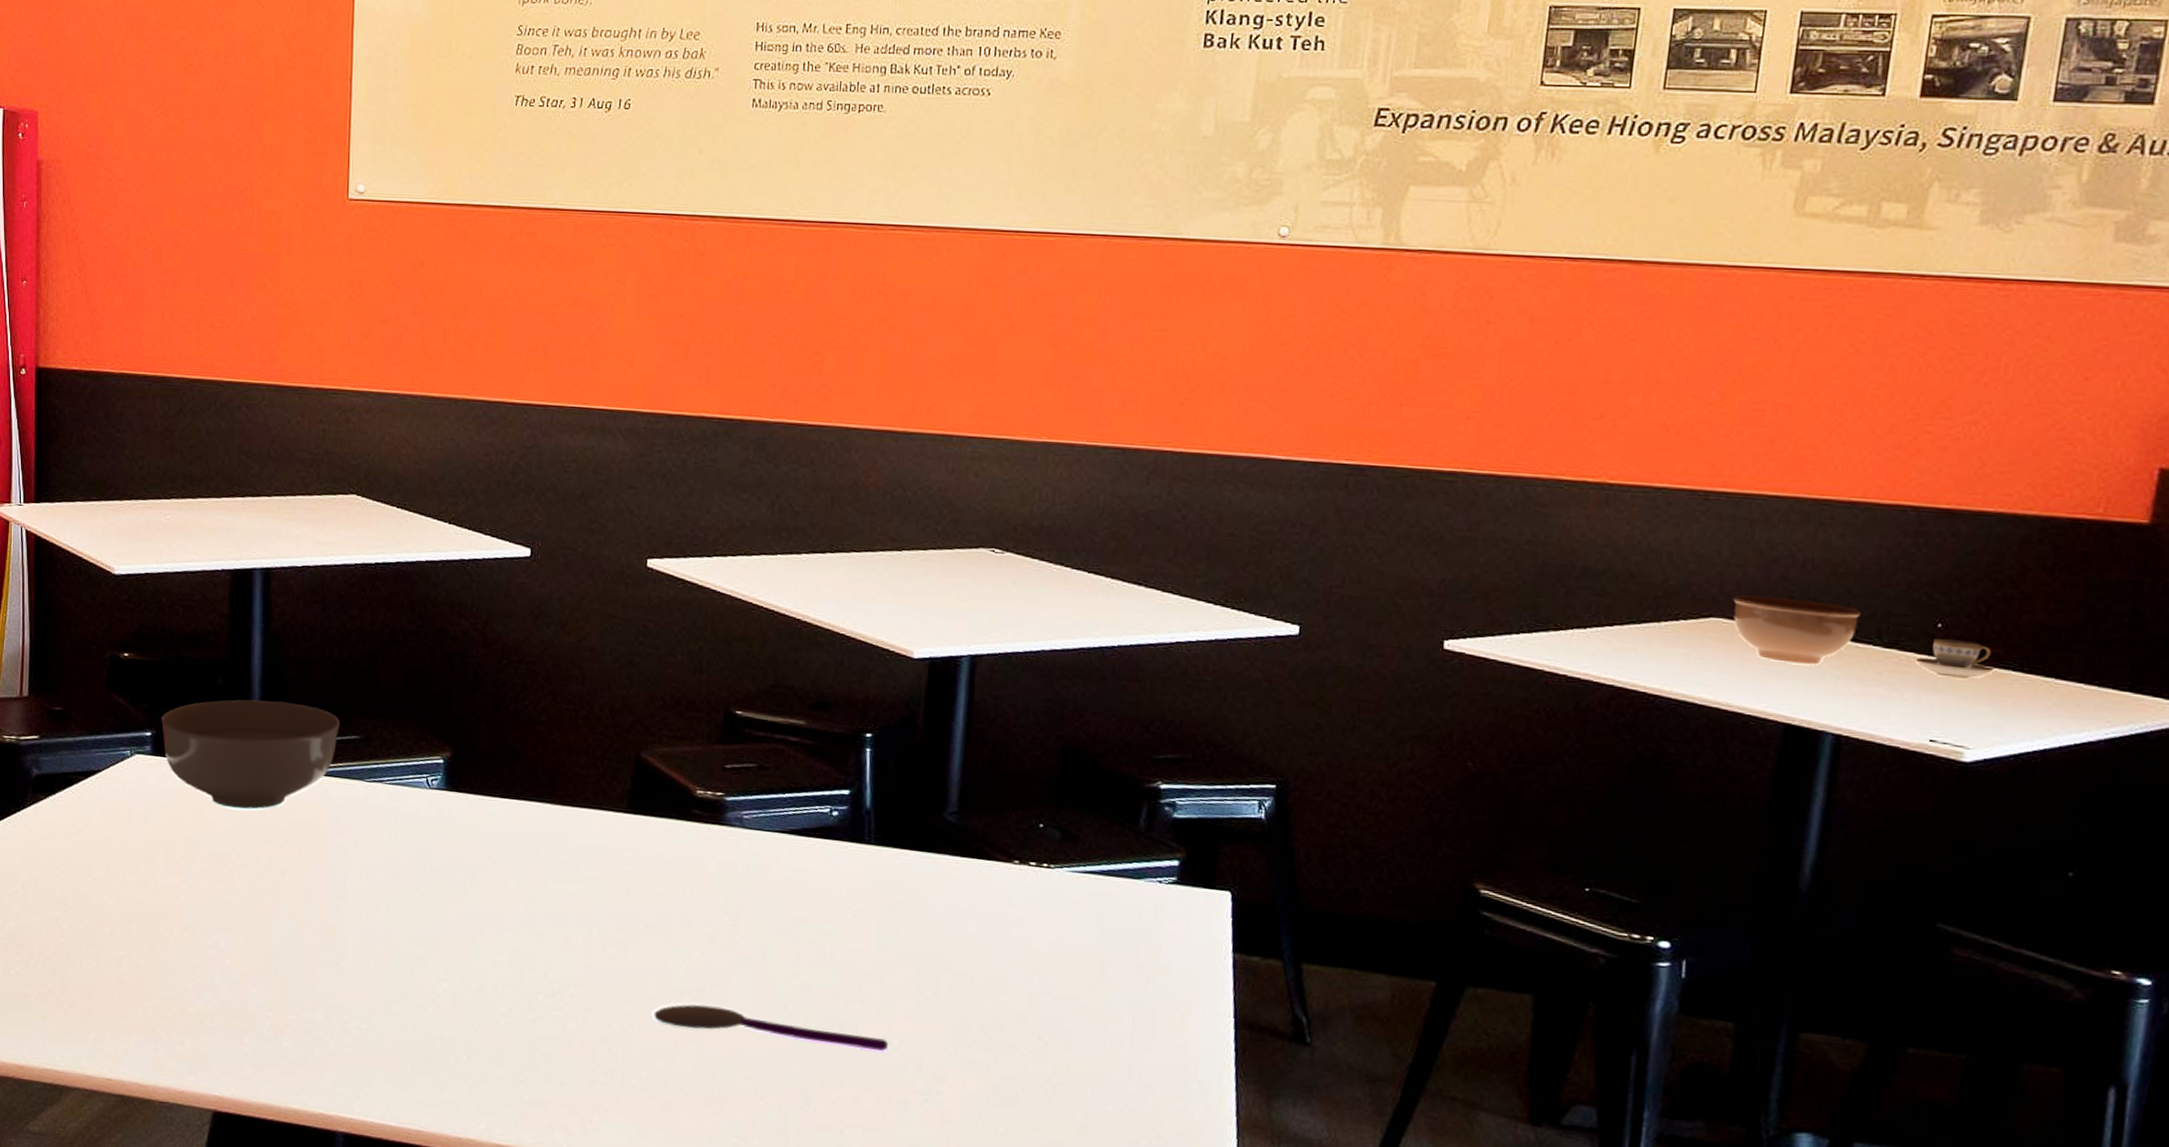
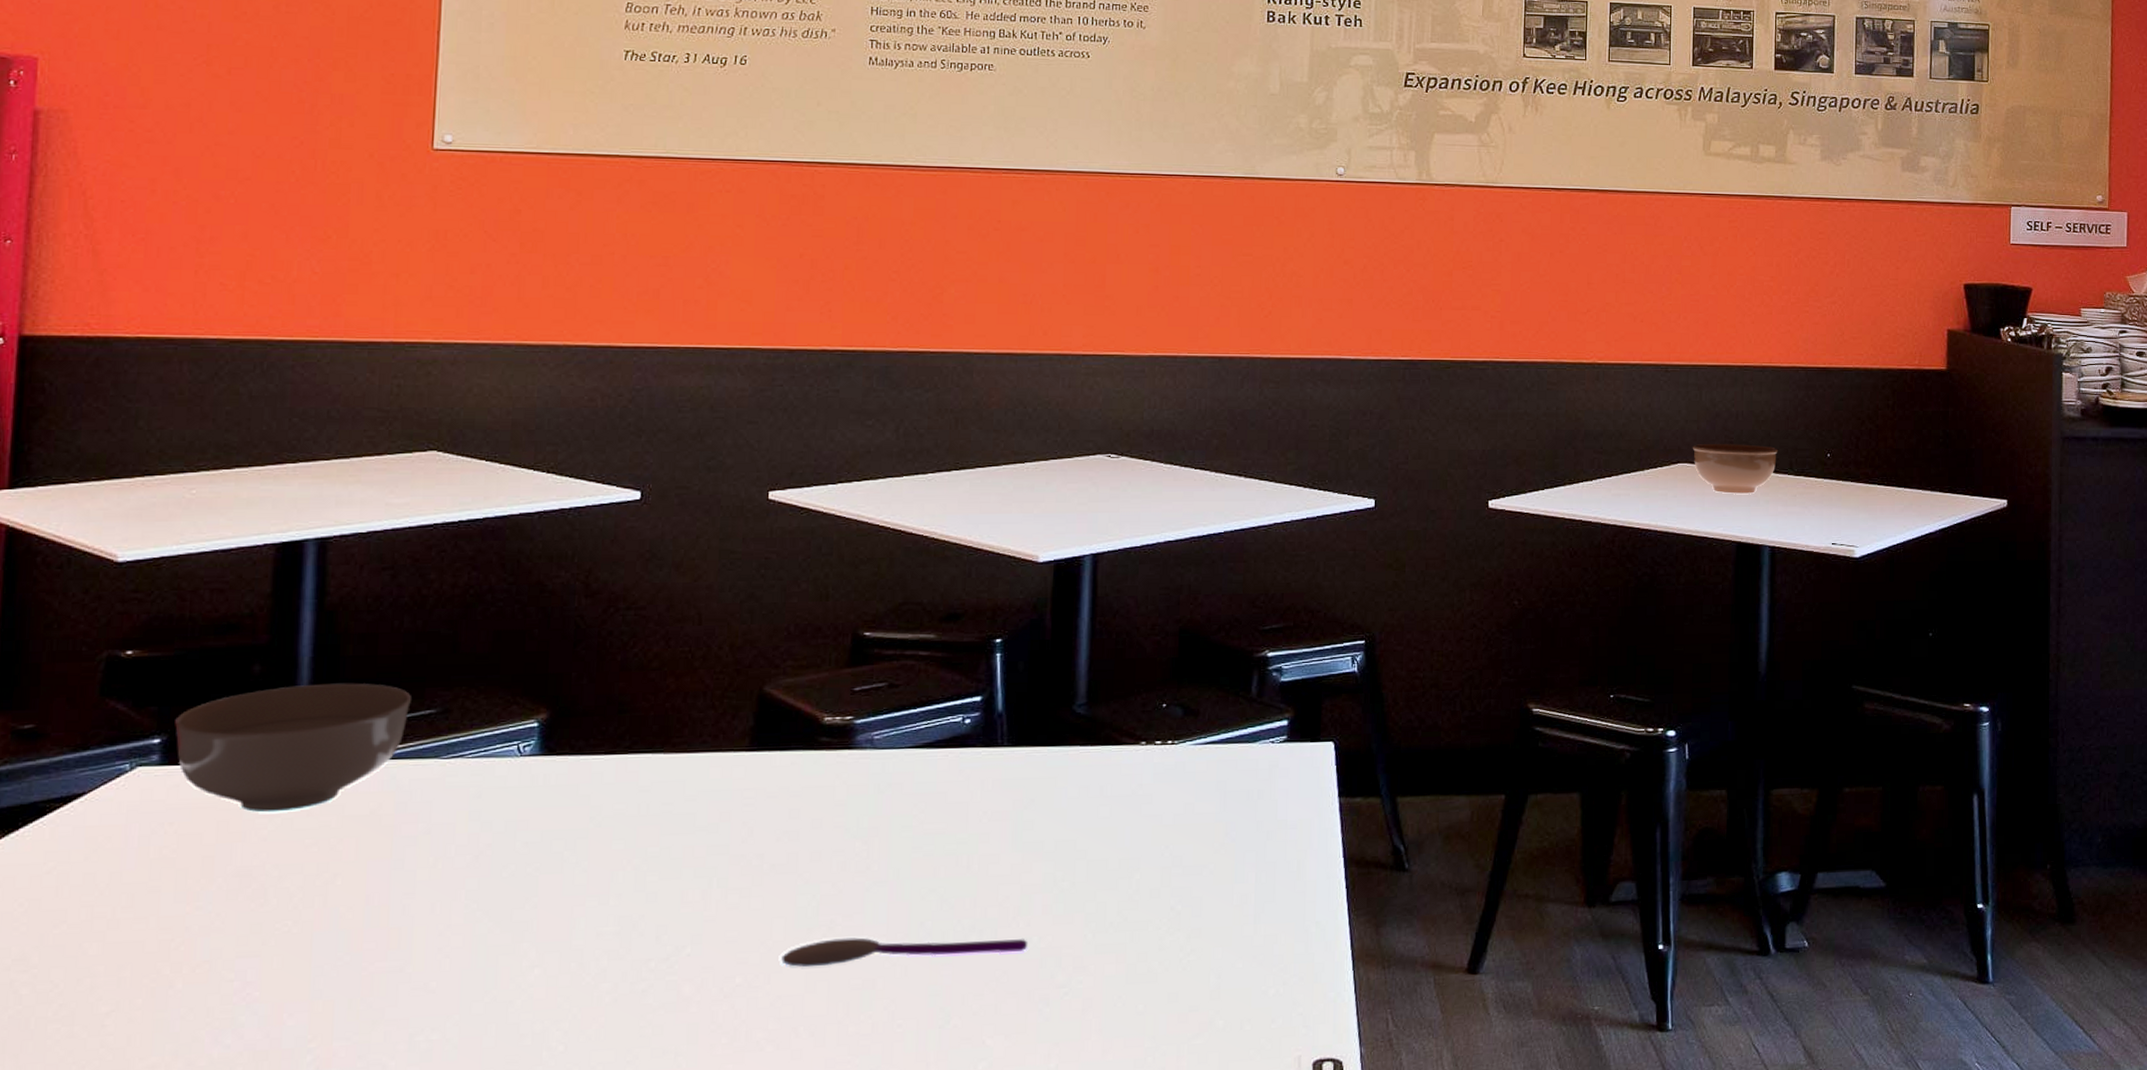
teacup: present [1915,638,1995,679] -> none [1816,465,1866,494]

